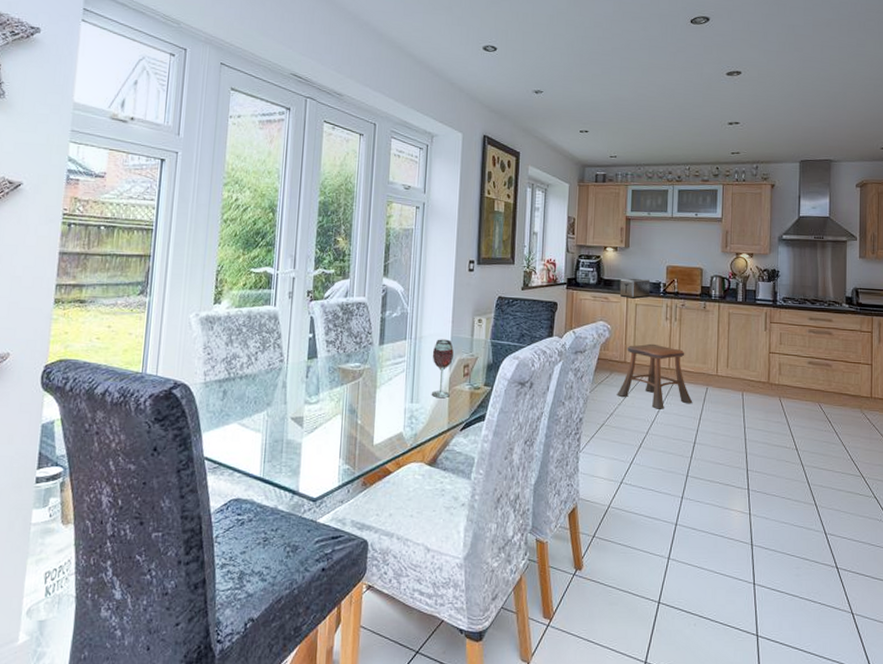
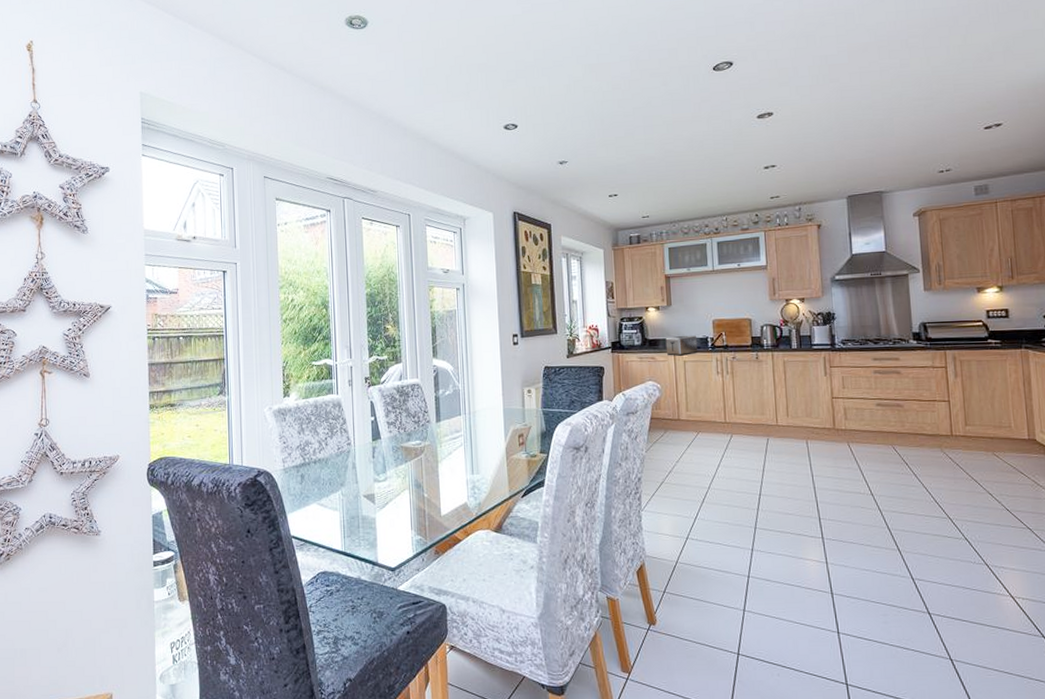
wineglass: present [431,339,454,398] -> none [487,411,508,468]
stool: present [617,343,693,409] -> none [673,399,754,464]

